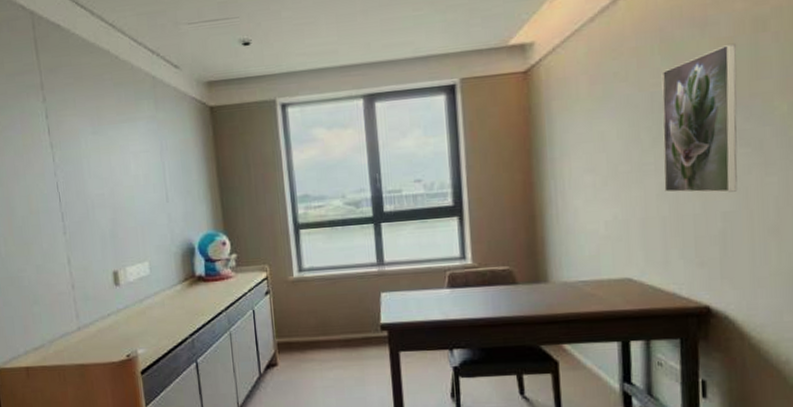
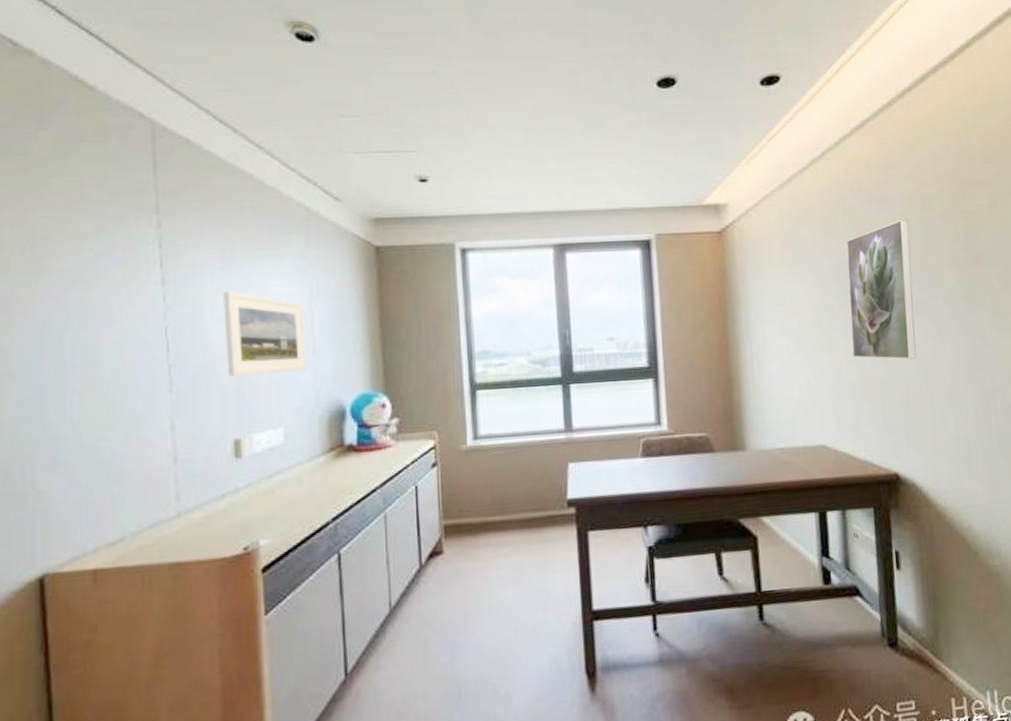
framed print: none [96,151,162,221] -> present [223,290,306,376]

